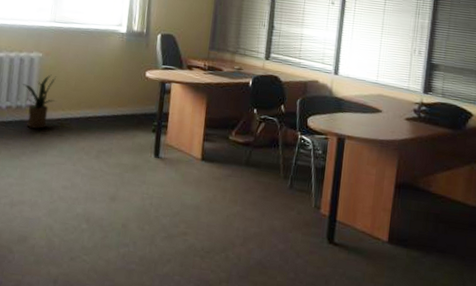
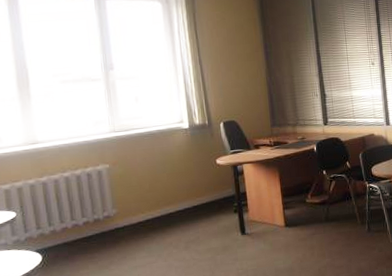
house plant: present [22,74,56,130] -> none [95,182,133,238]

